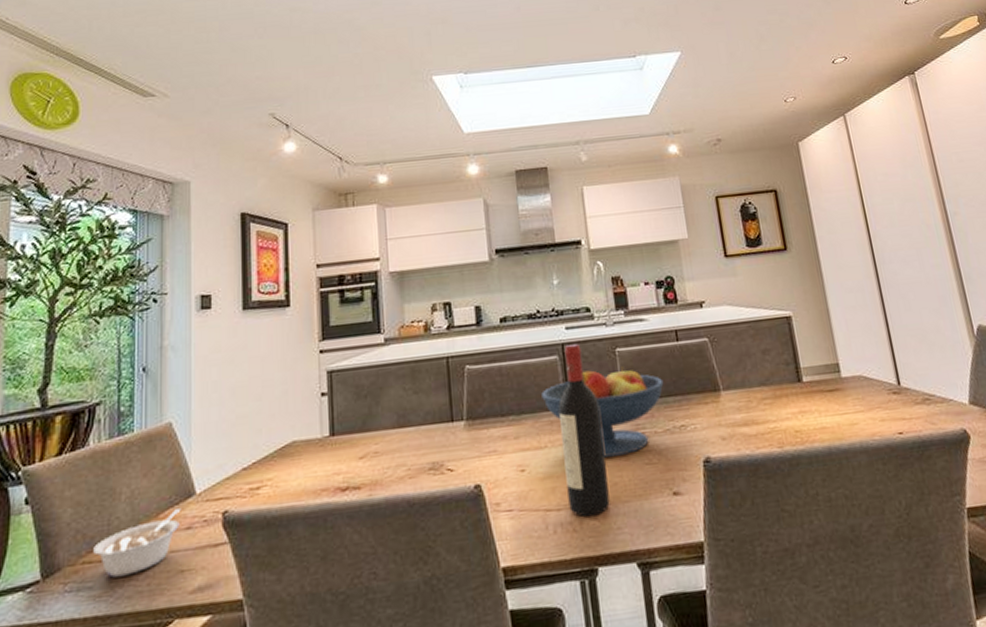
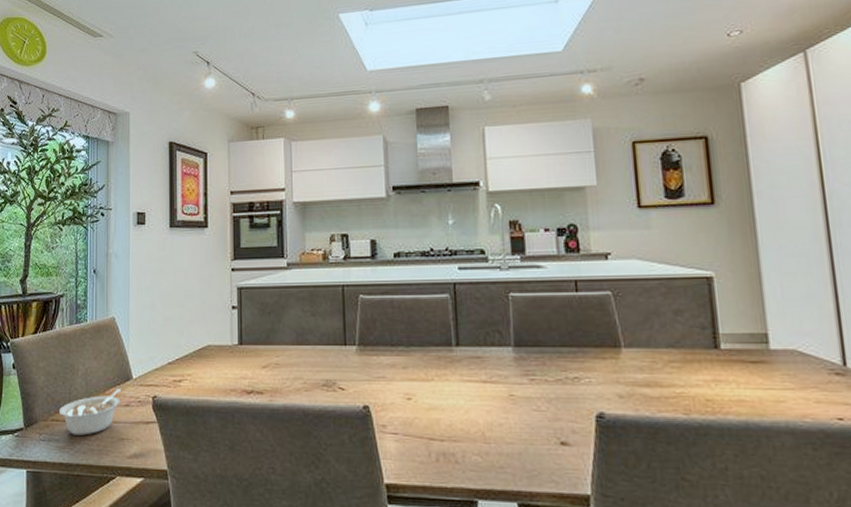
fruit bowl: present [541,366,664,458] -> none [431,311,559,398]
wine bottle: present [558,344,610,517] -> none [447,285,494,452]

